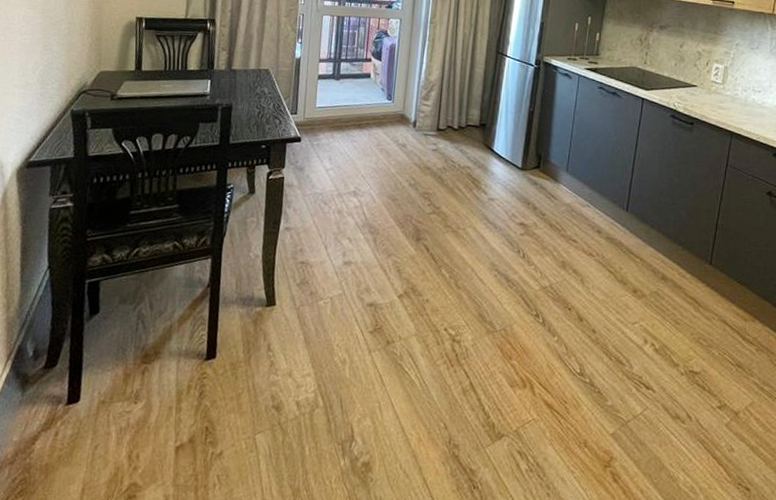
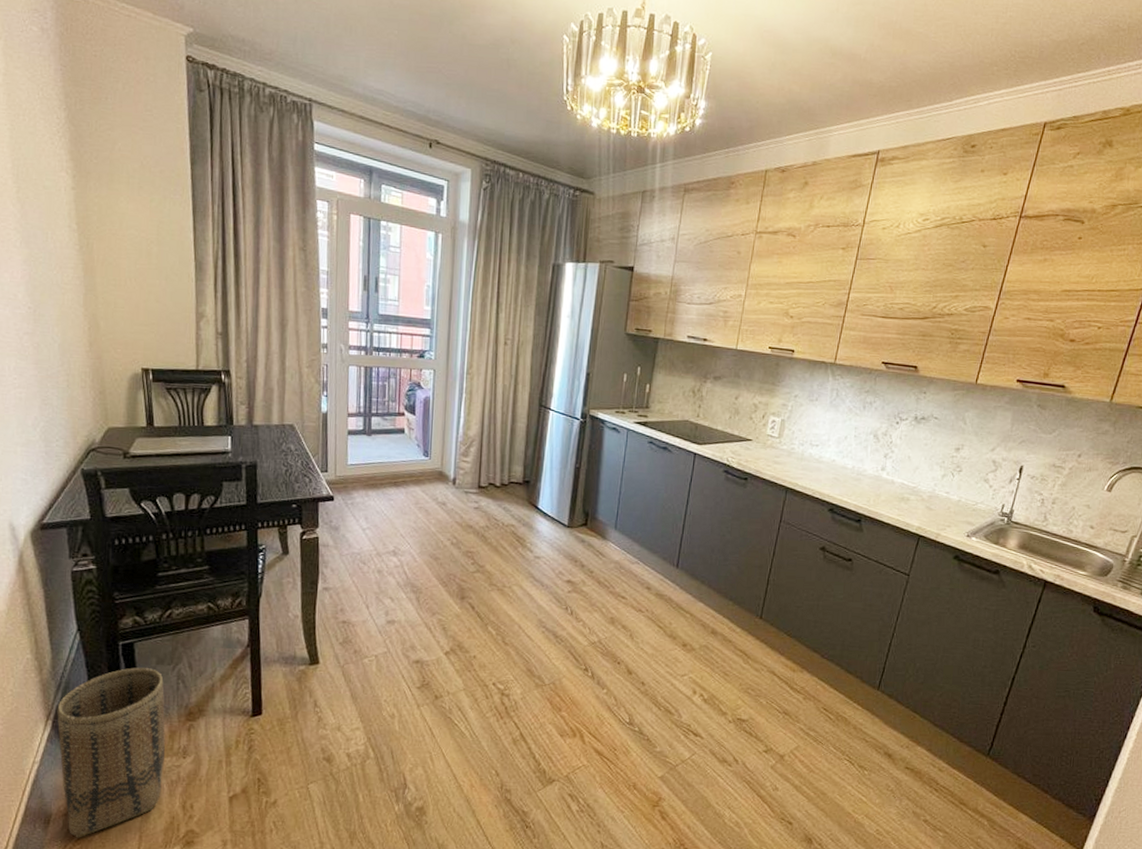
basket: none [12,306,124,490] -> present [57,667,166,838]

